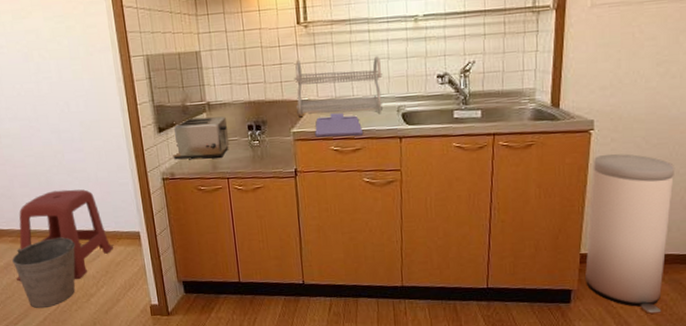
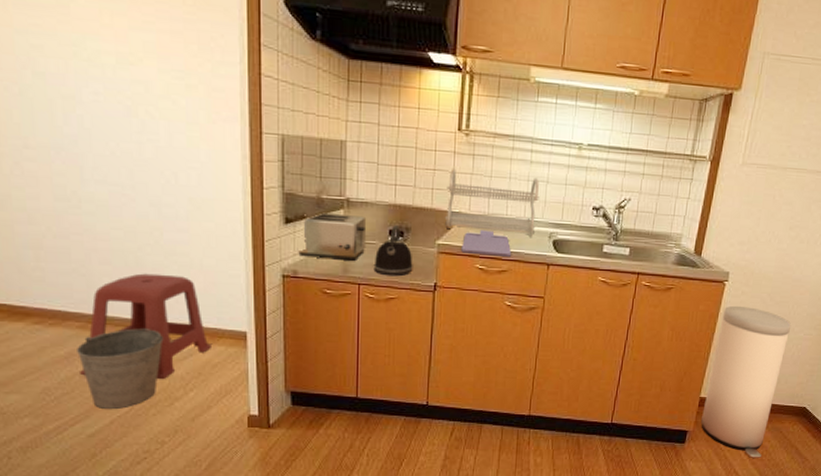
kettle: none [238,120,274,168] -> present [373,225,413,277]

